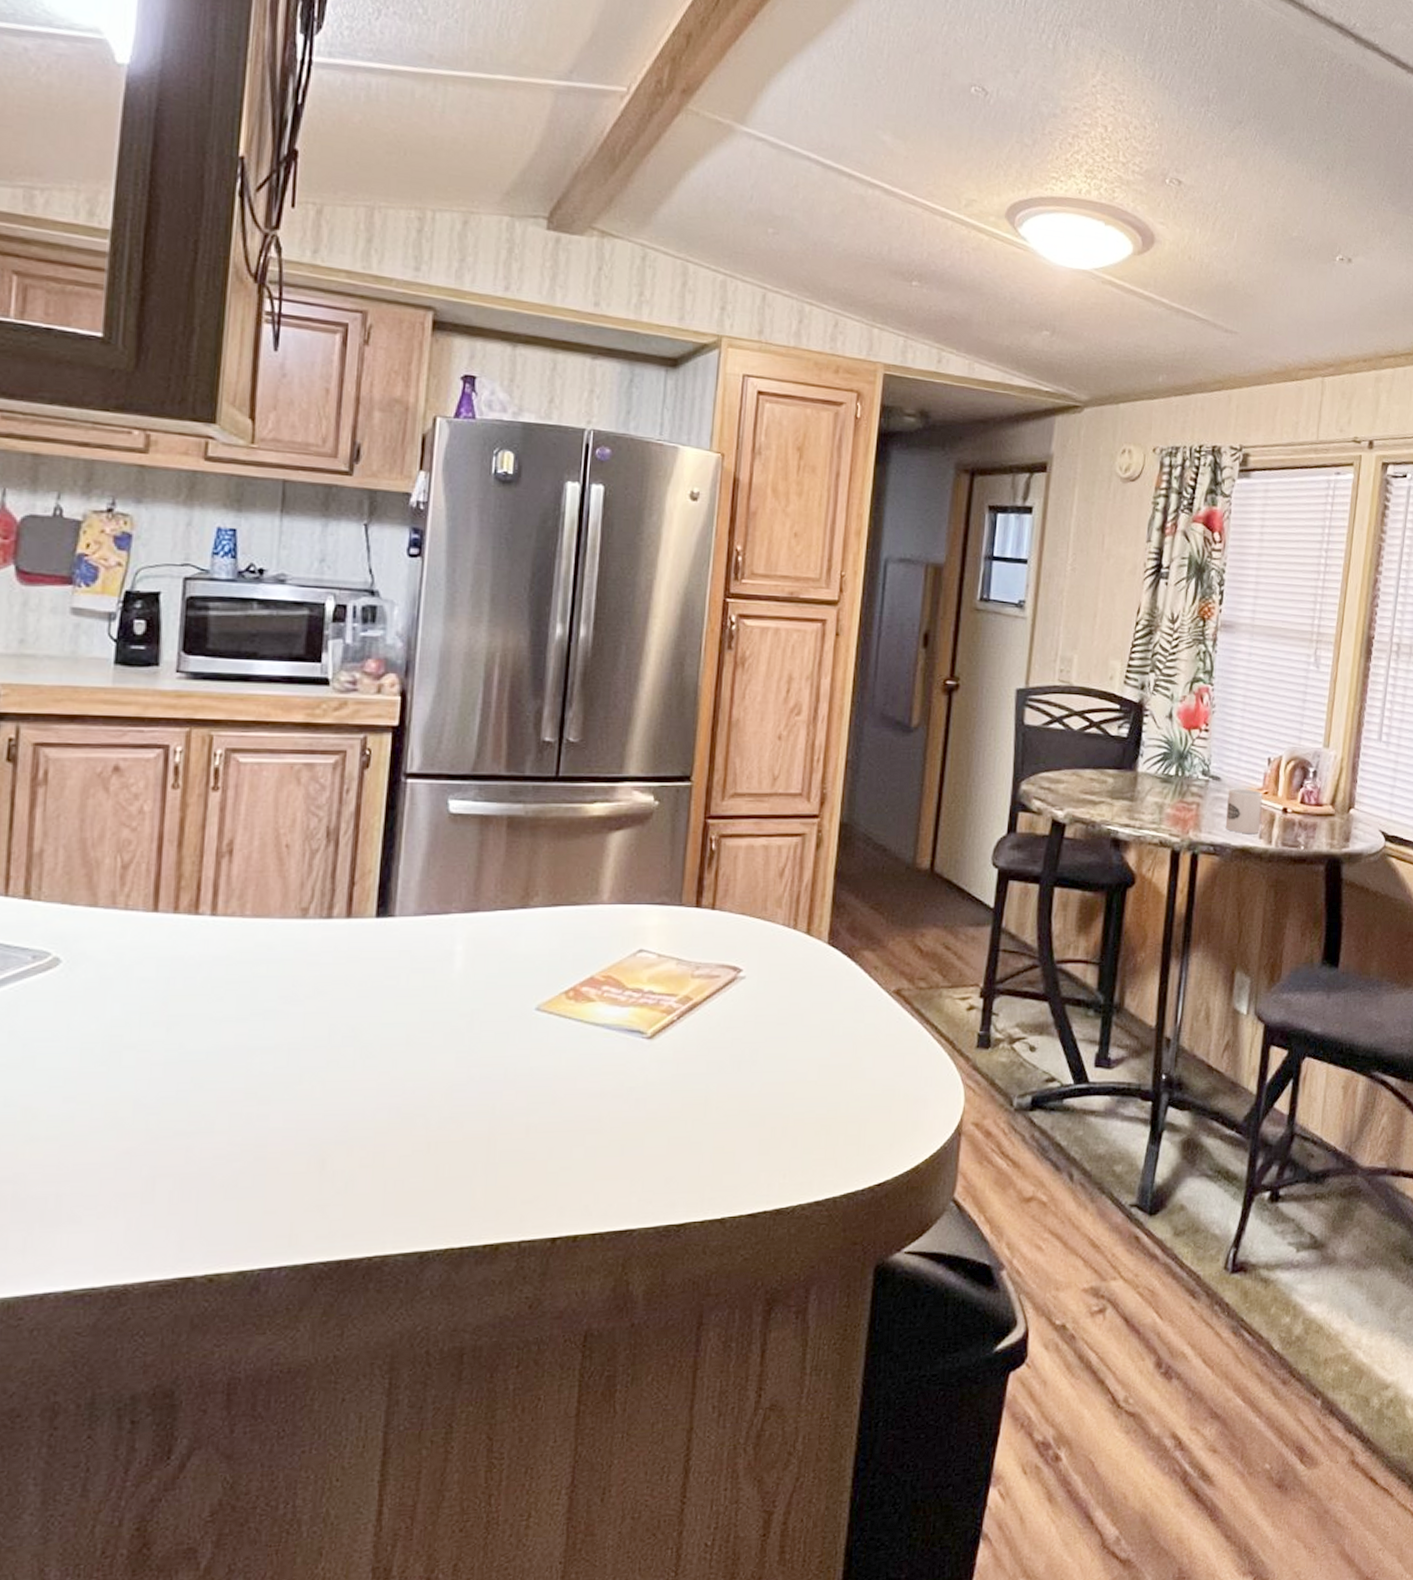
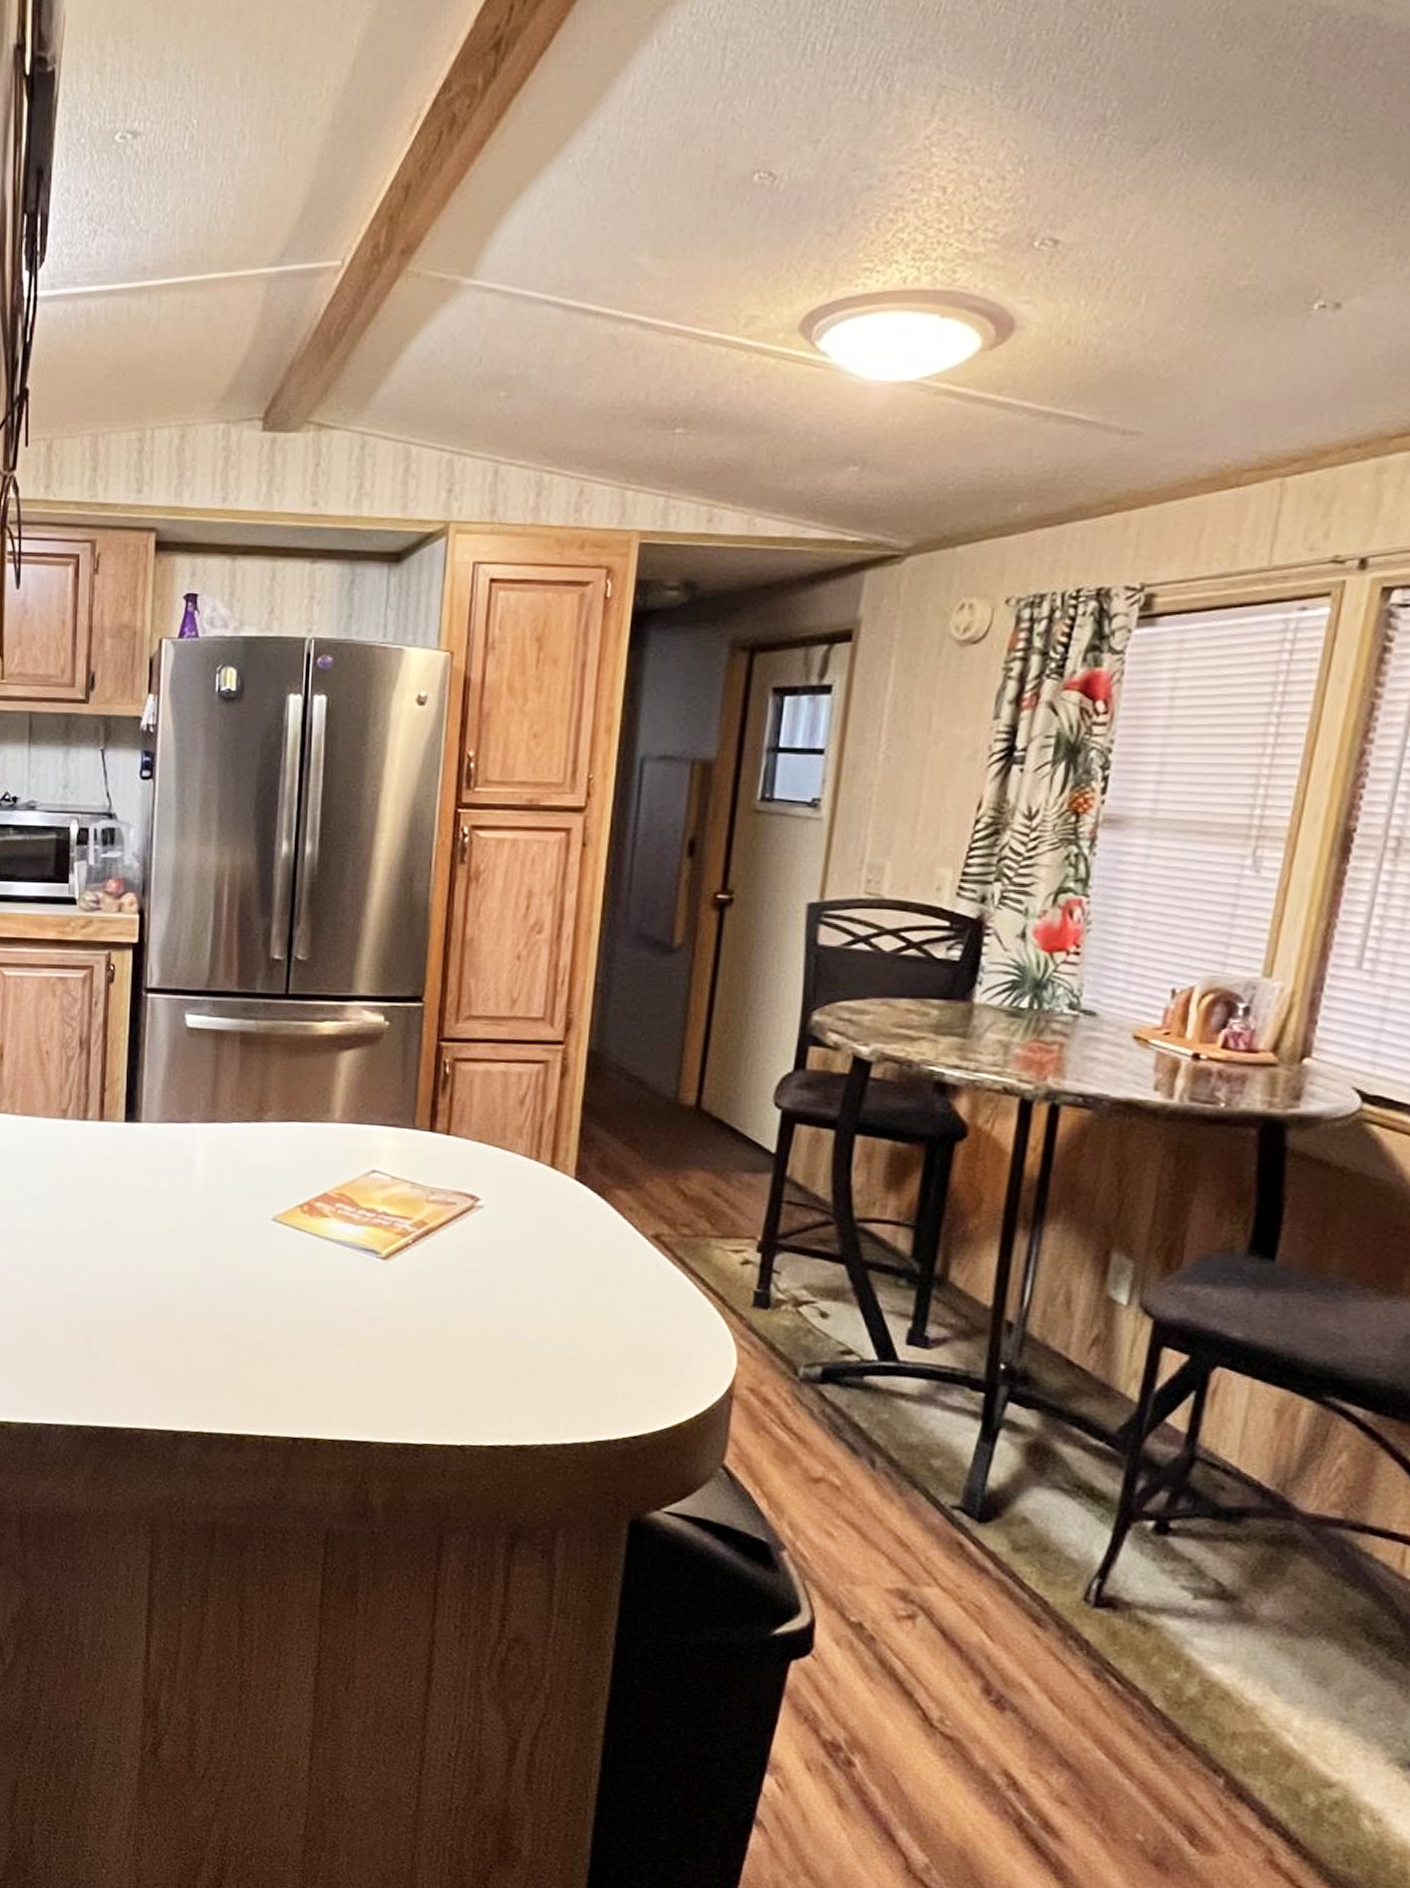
mug: present [1225,788,1263,833] -> none [1102,1026,1161,1084]

